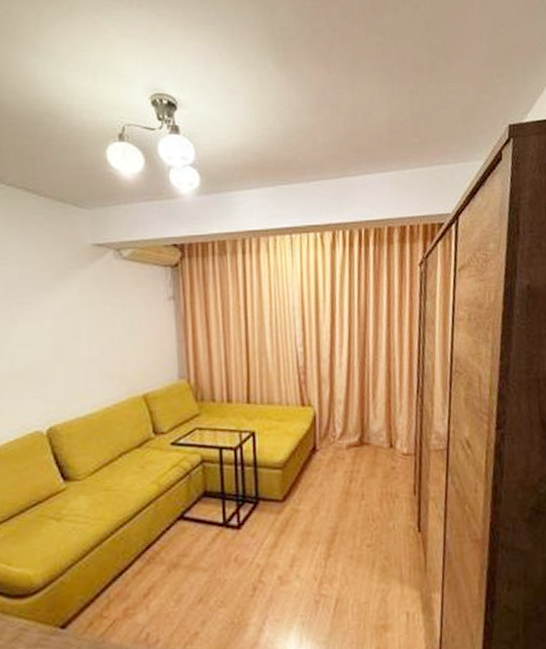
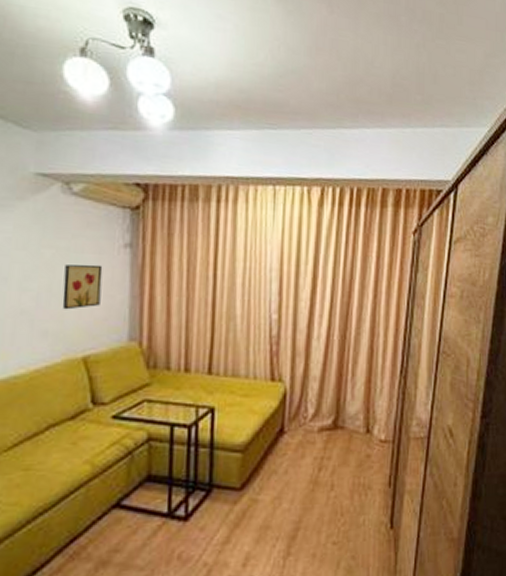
wall art: none [122,316,153,357] -> present [62,264,103,310]

